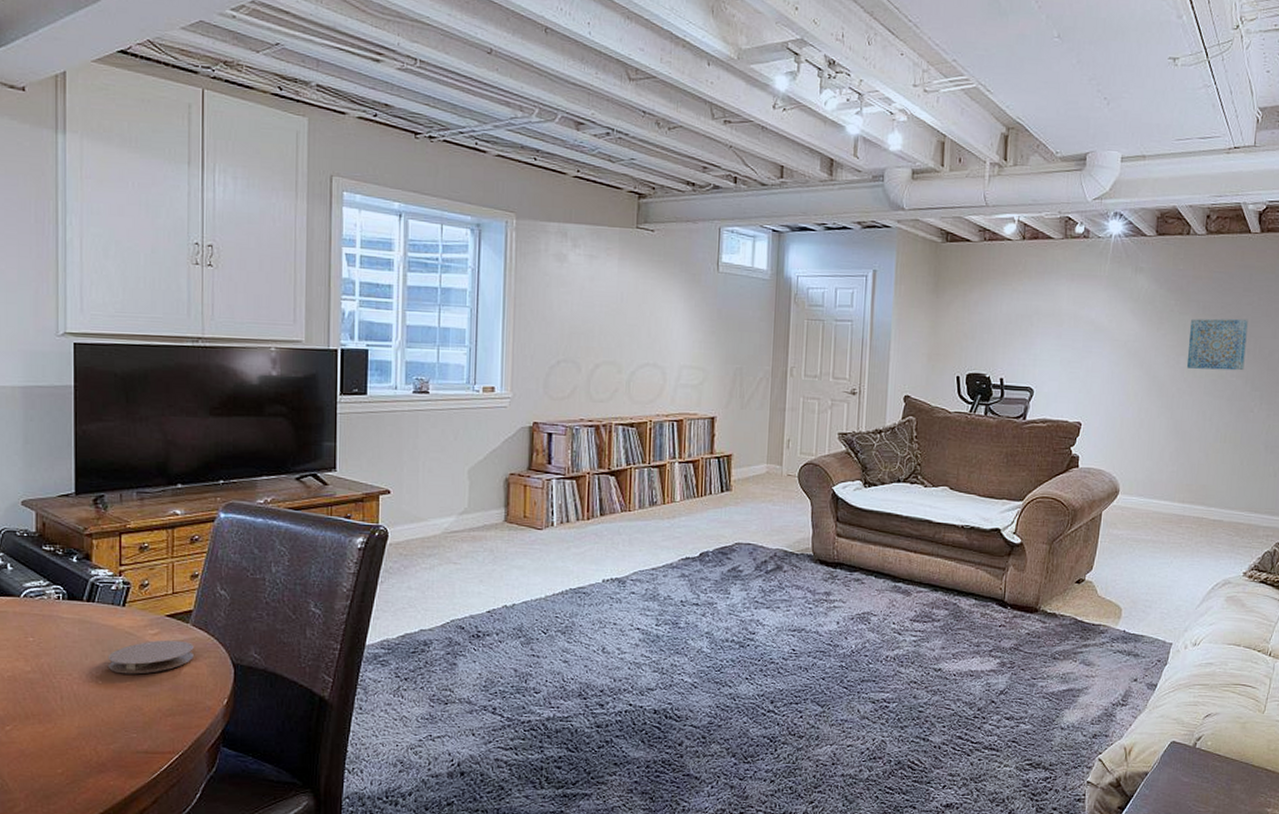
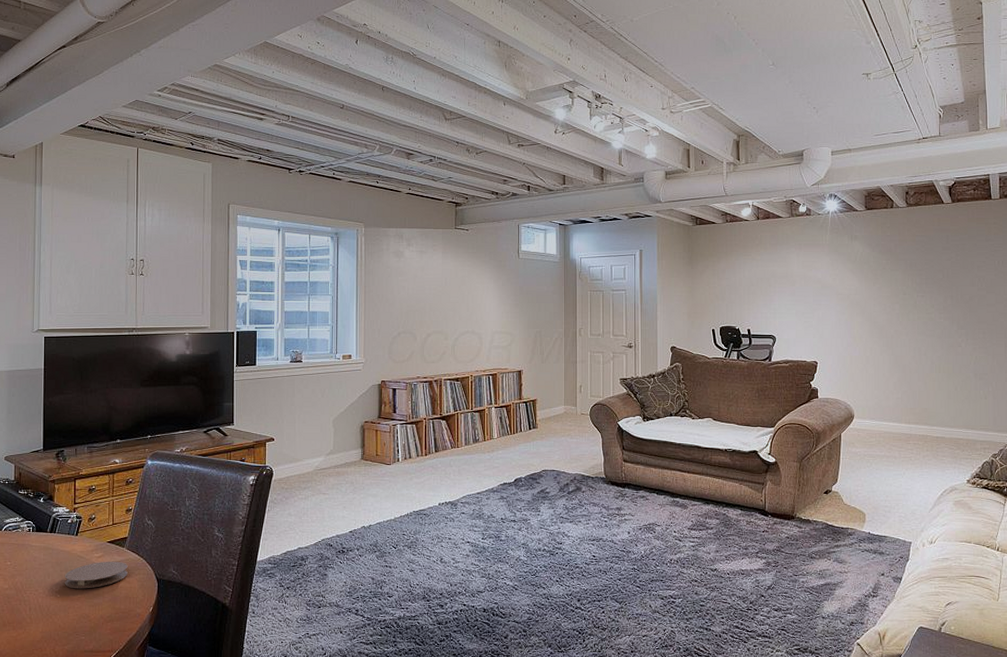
wall art: present [1186,318,1248,371] -> none [900,272,950,314]

